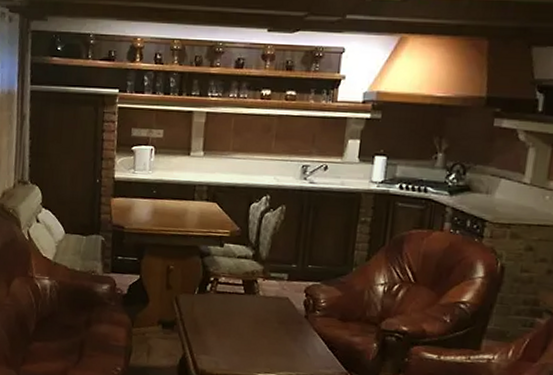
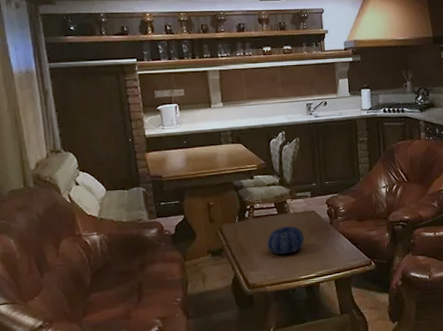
decorative bowl: none [225,310,271,344] -> present [266,226,304,255]

